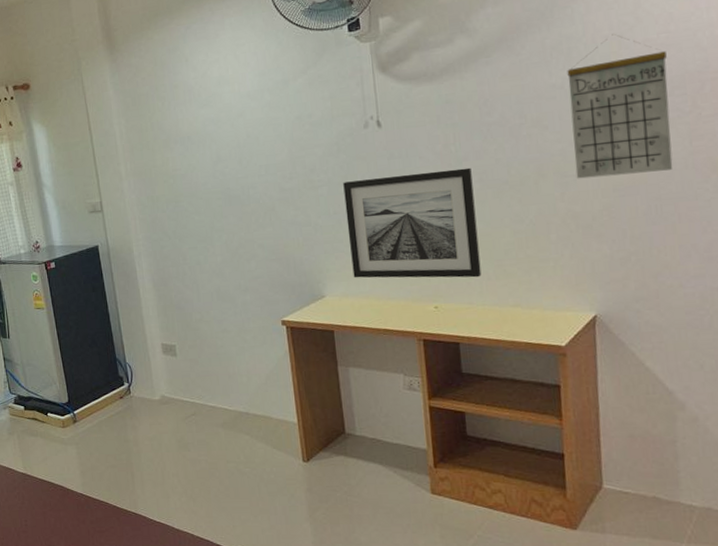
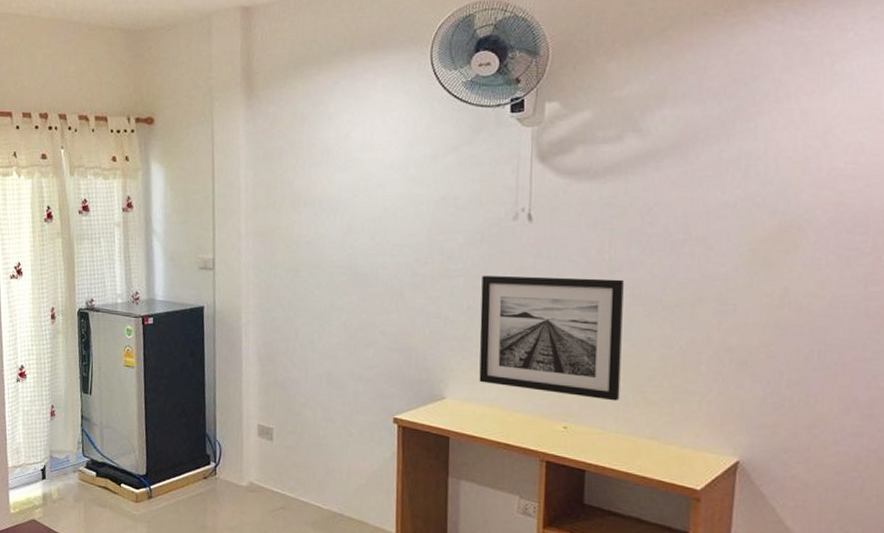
calendar: present [567,34,673,179] -> none [737,157,852,314]

